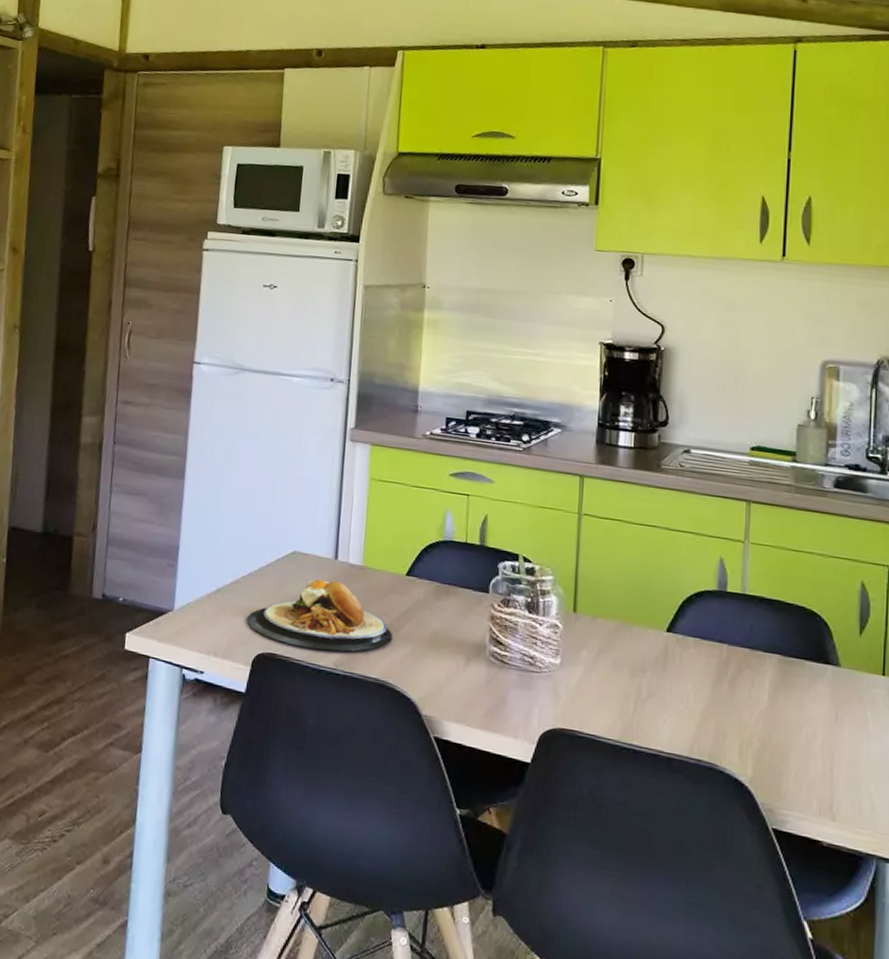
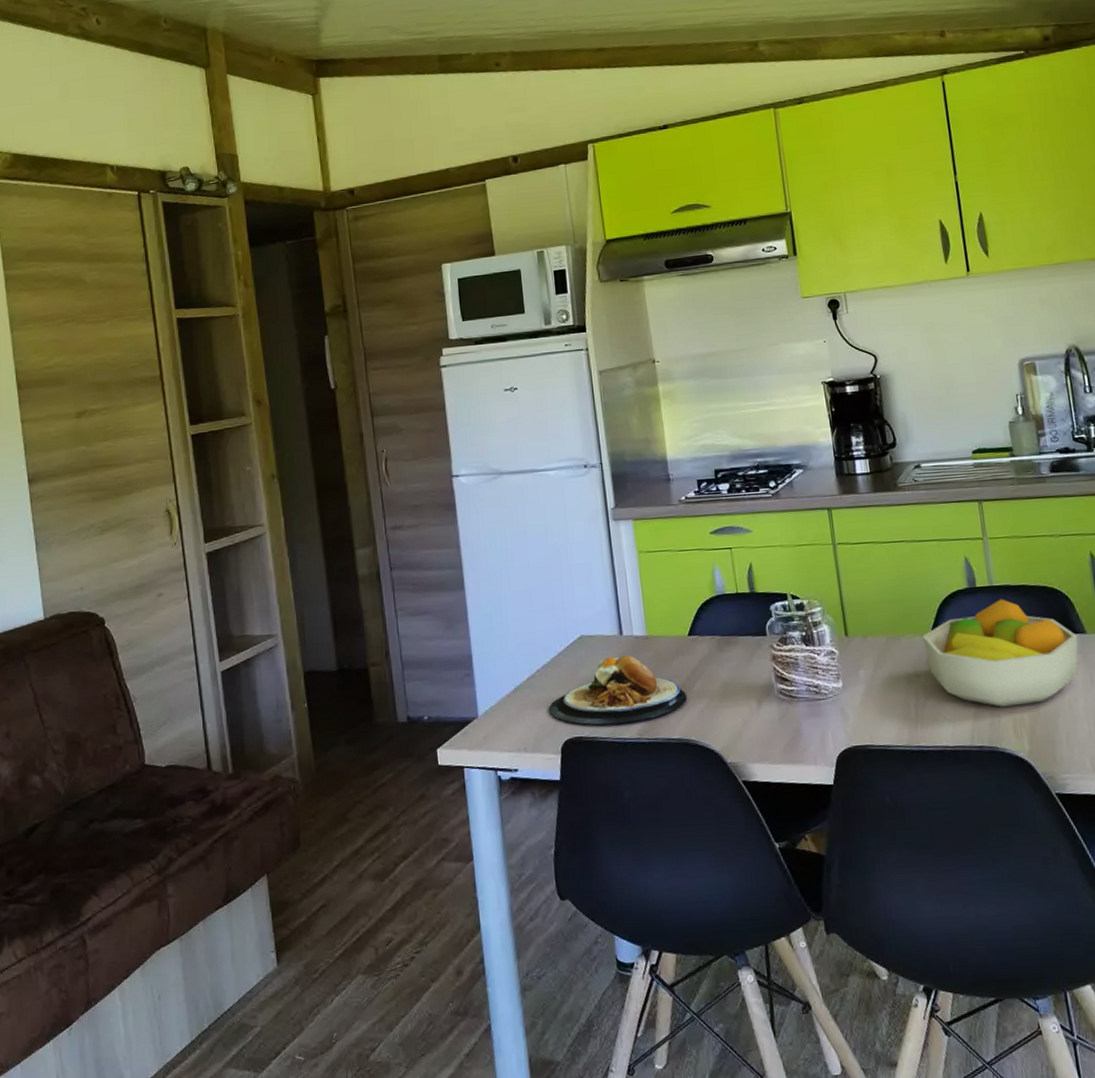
fruit bowl: none [657,609,830,729] -> present [922,599,1078,707]

